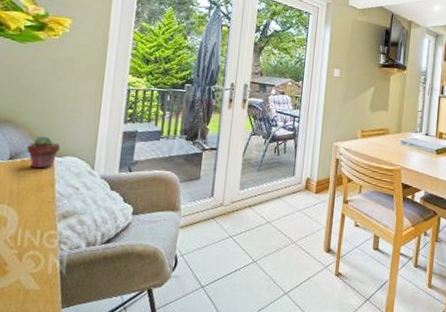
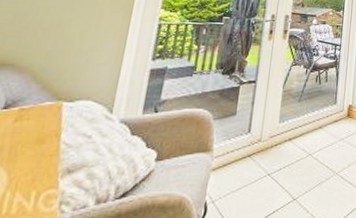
potted succulent: present [27,136,61,169] -> none [28,79,72,117]

